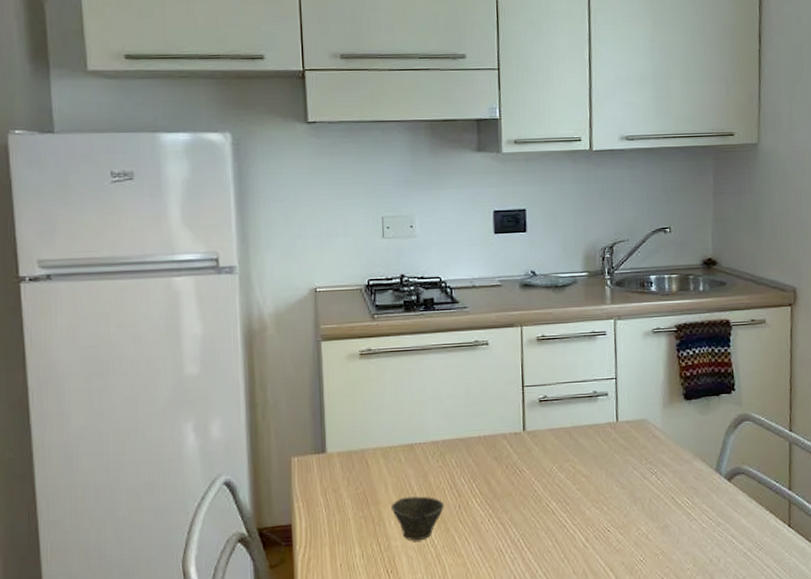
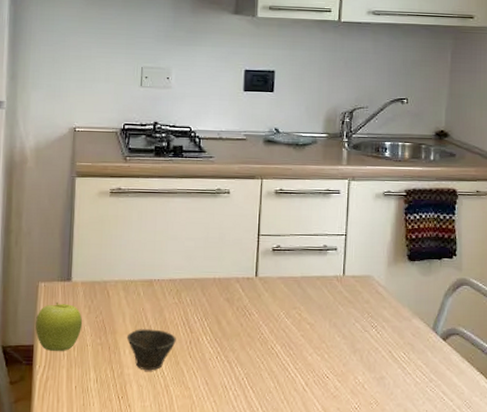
fruit: none [292,476,343,529] -> present [35,301,83,351]

